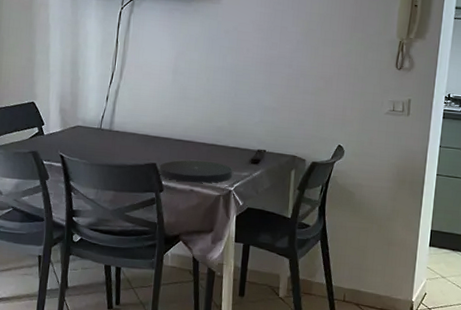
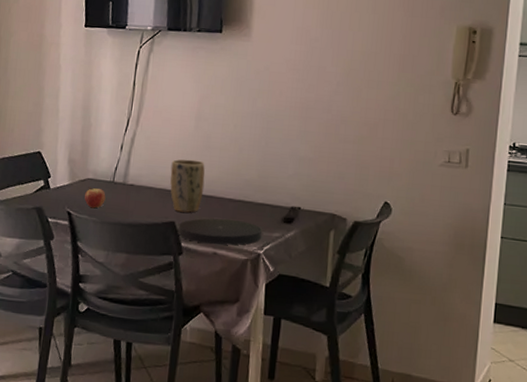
fruit: none [75,133,94,152] -> present [84,187,106,209]
plant pot: none [151,108,182,155] -> present [170,159,205,213]

